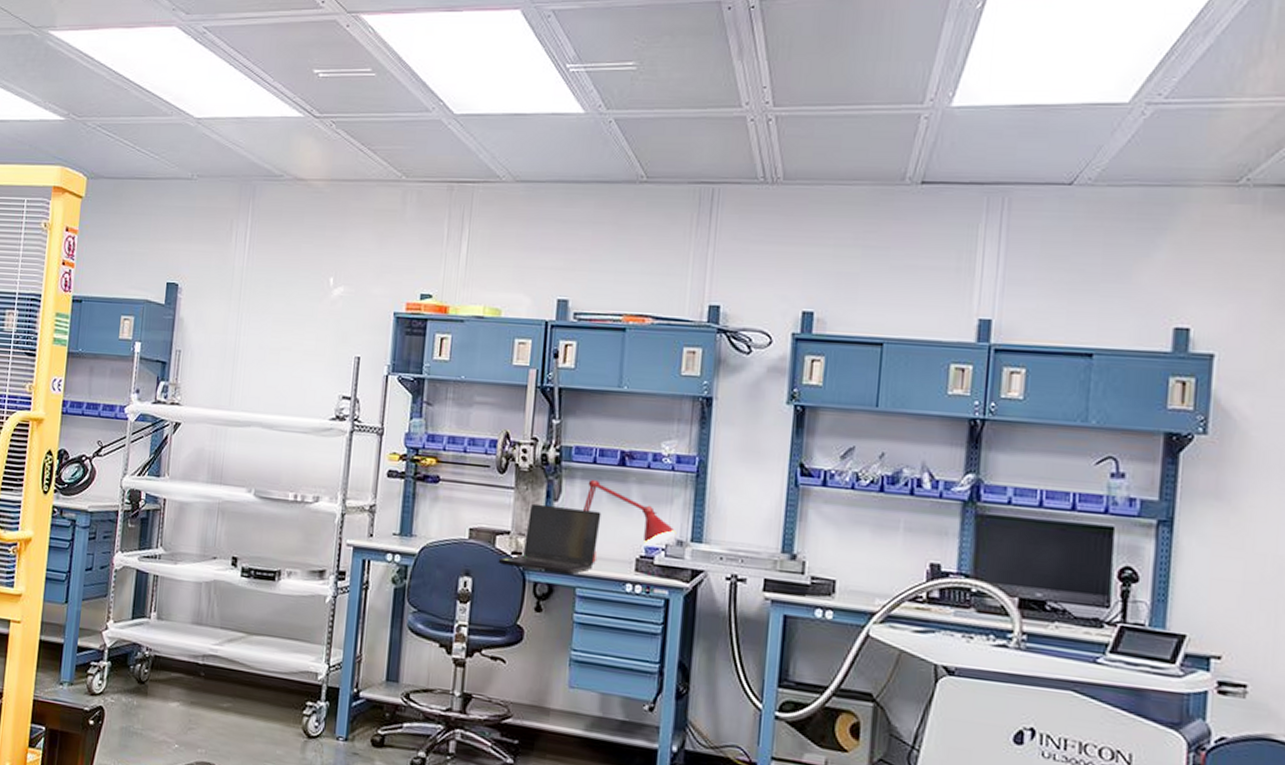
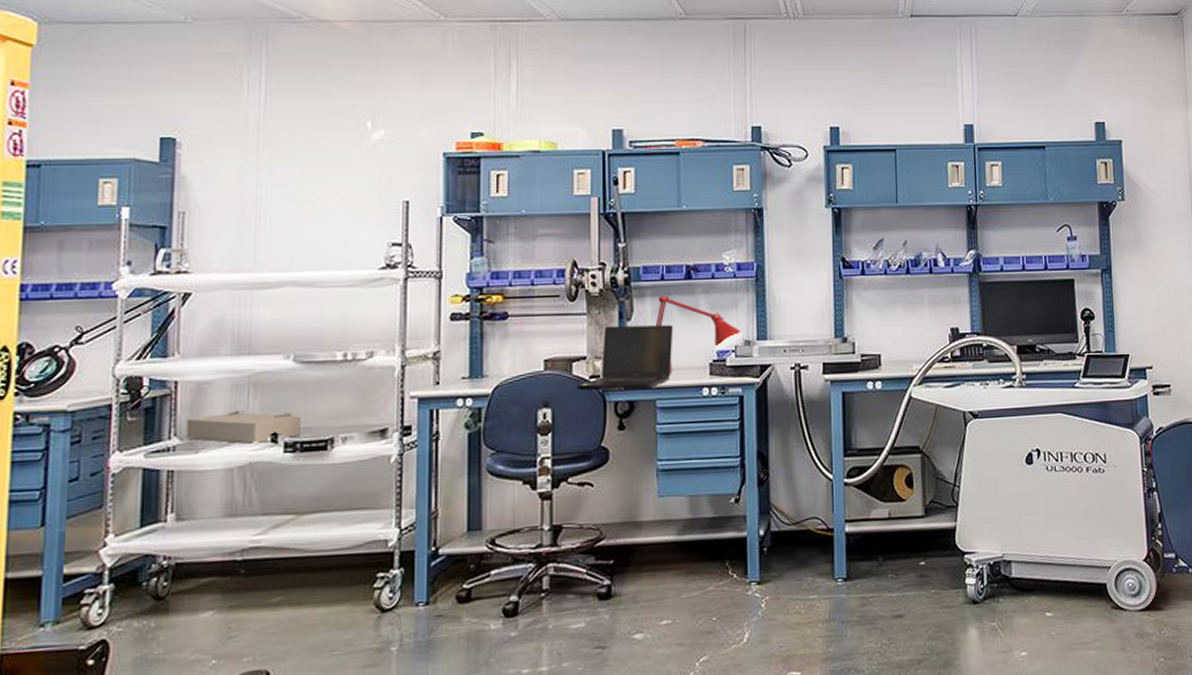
storage bin: none [168,532,256,565] -> present [186,410,301,444]

